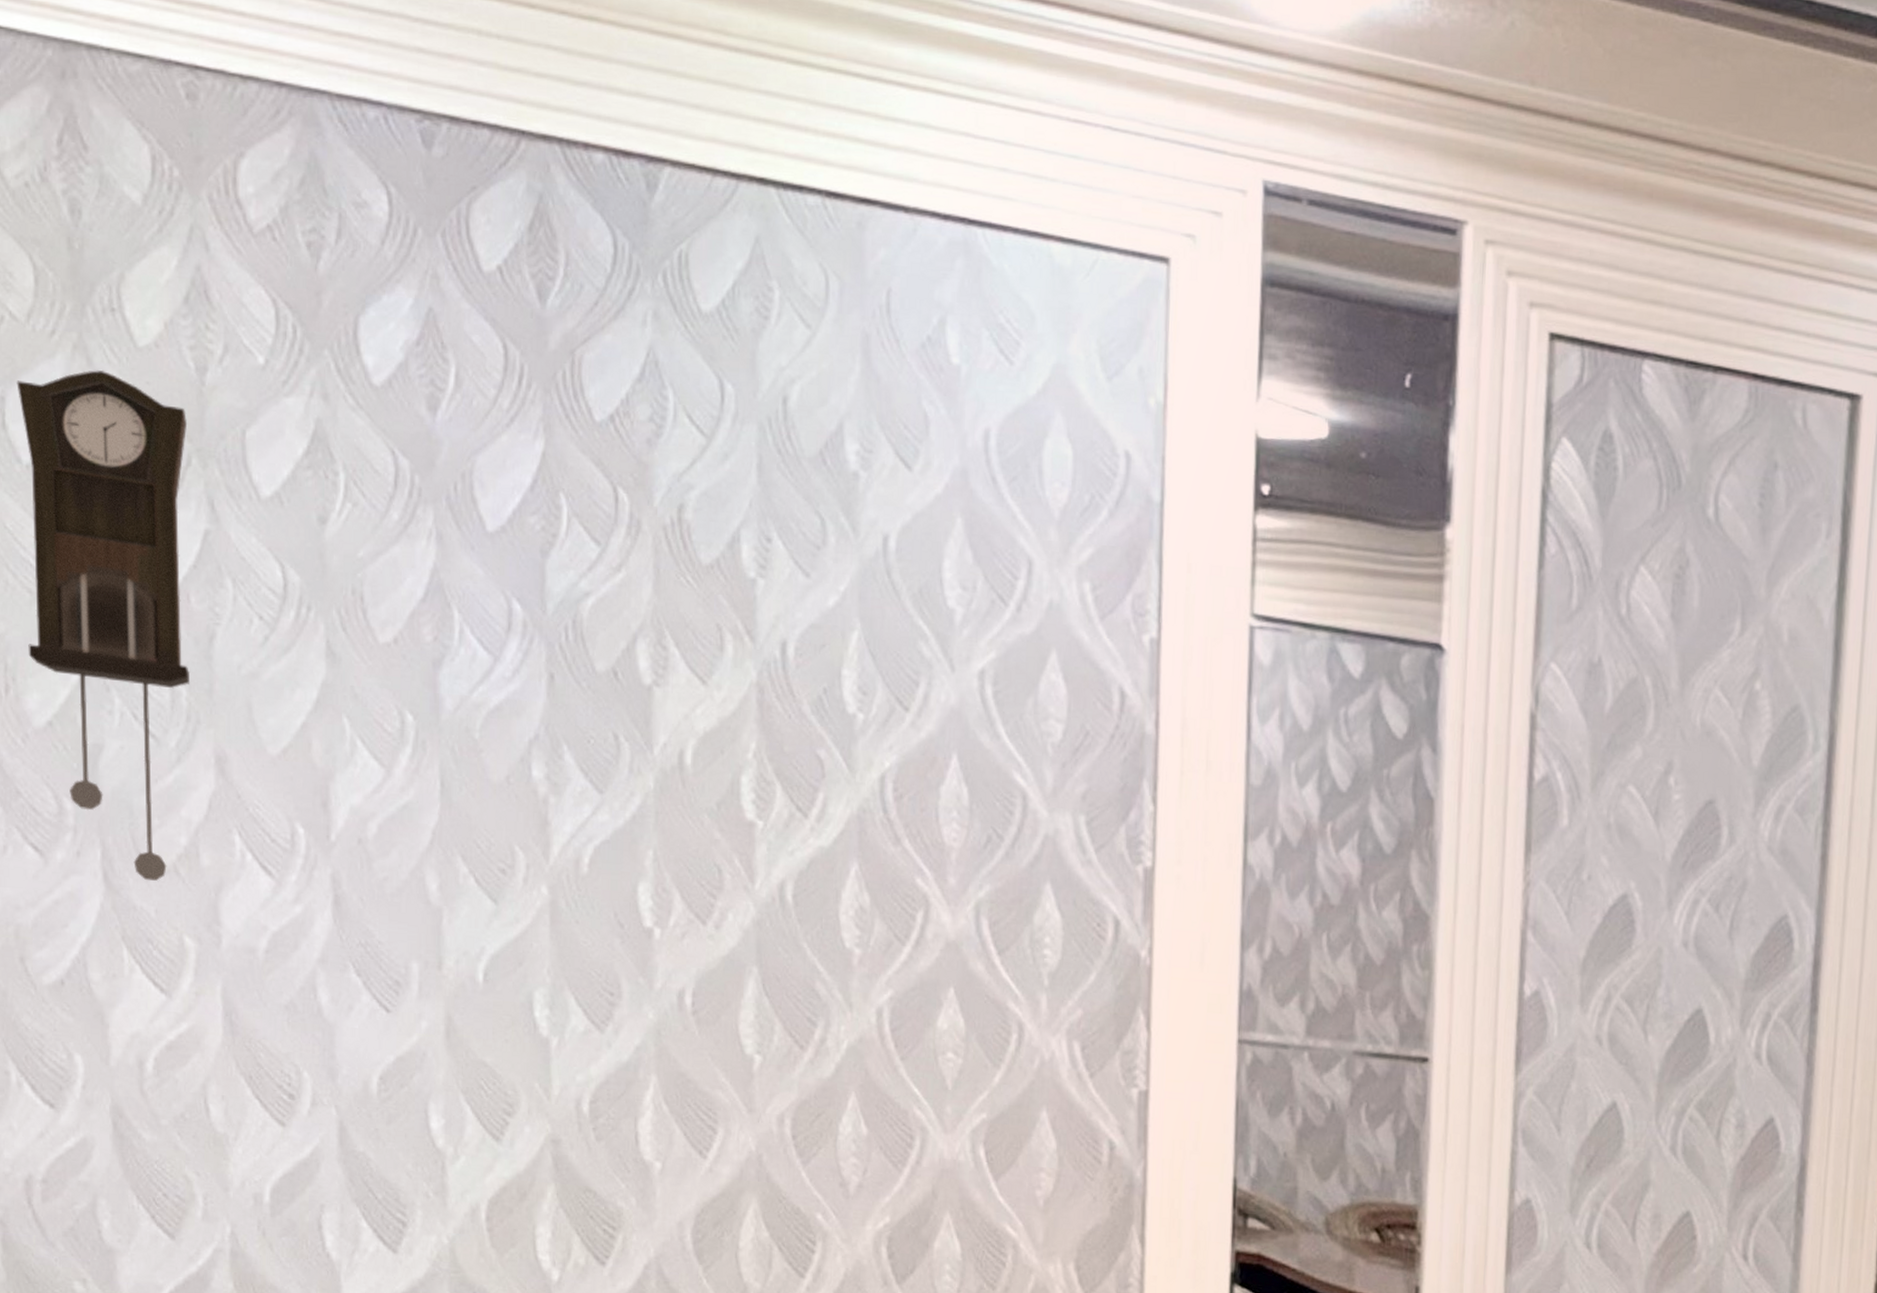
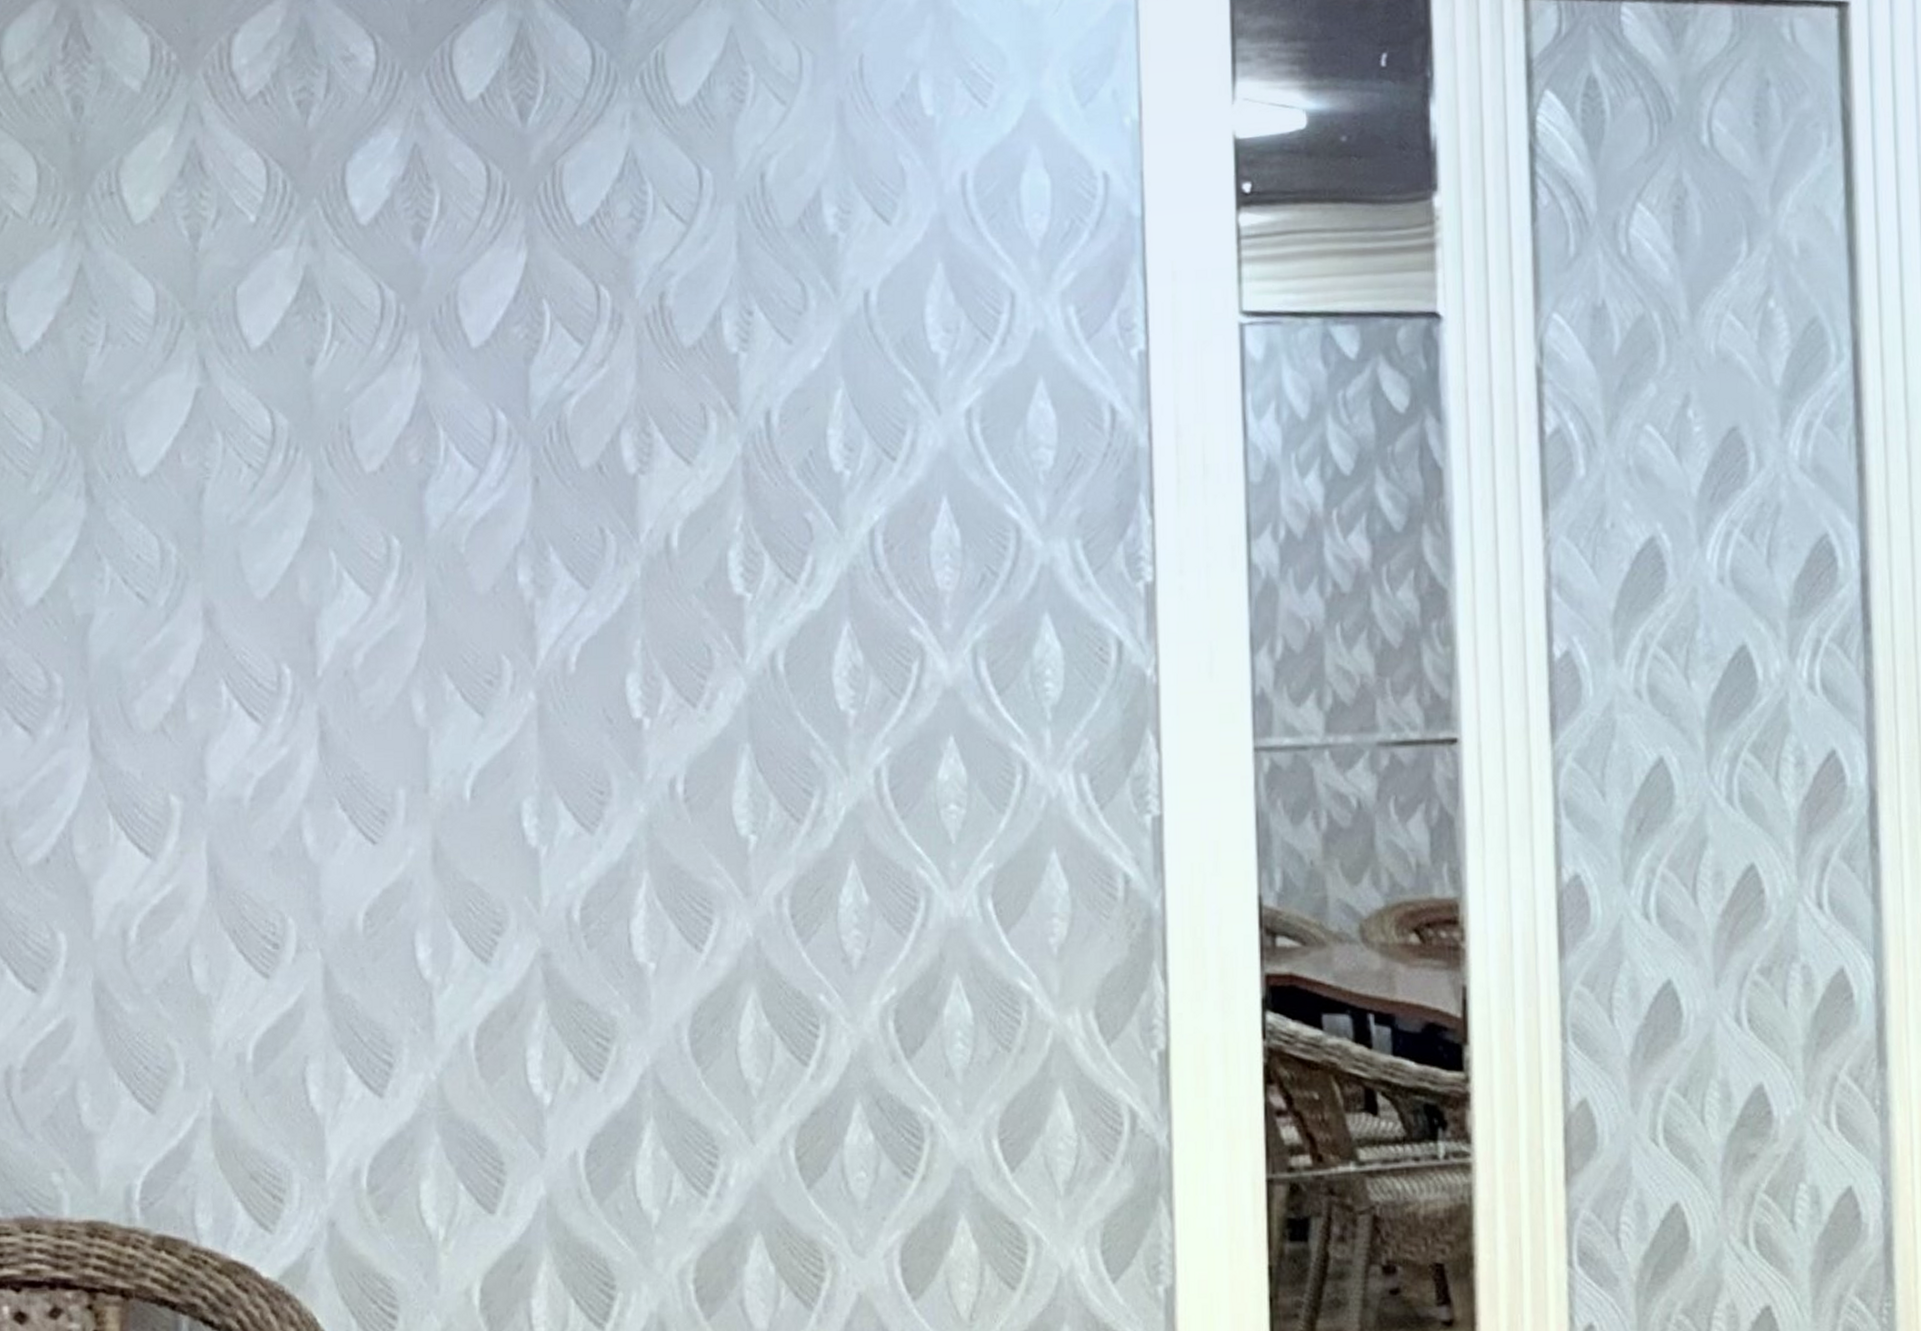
pendulum clock: present [16,369,191,881] -> none [18,251,180,743]

